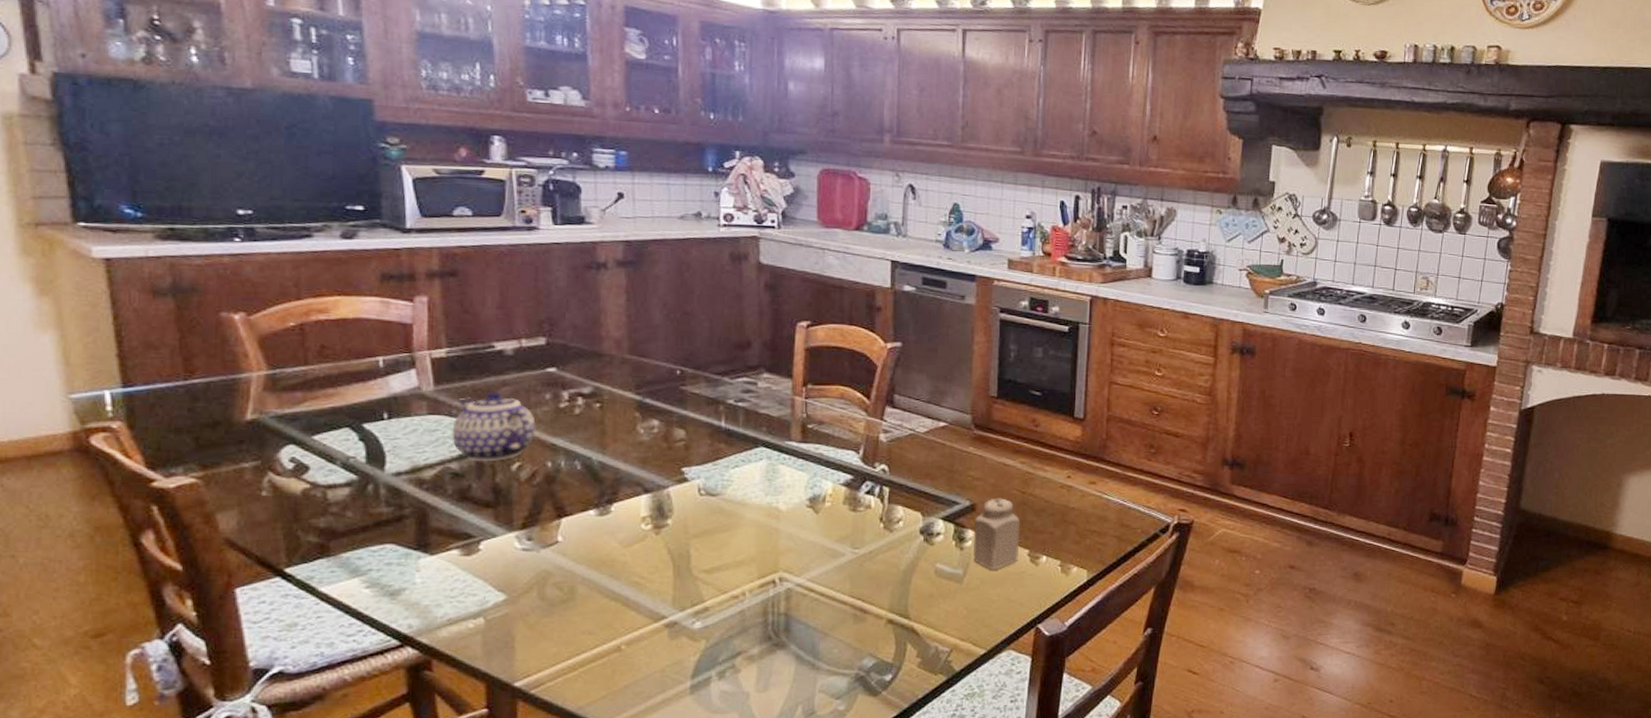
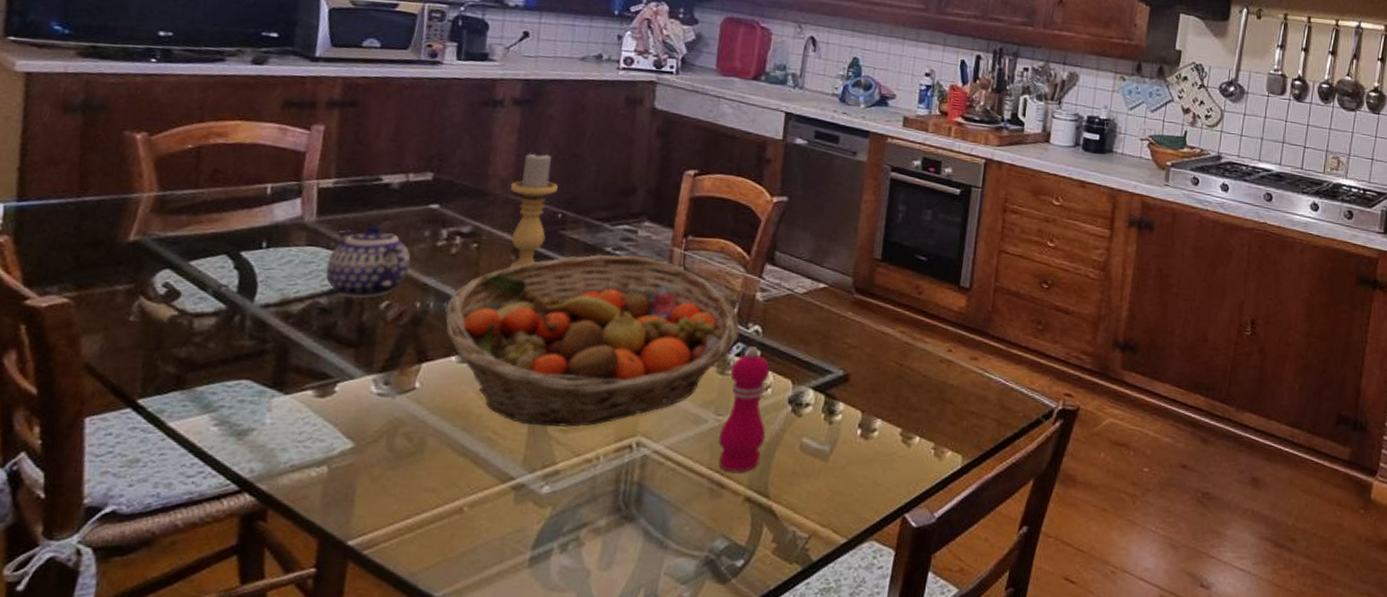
fruit basket: none [577,406,867,569] -> present [445,255,740,427]
candle holder: none [625,312,673,425] -> present [509,152,558,268]
pepper mill: none [856,484,902,598] -> present [717,346,770,472]
salt shaker: present [973,498,1021,570] -> none [842,369,895,449]

